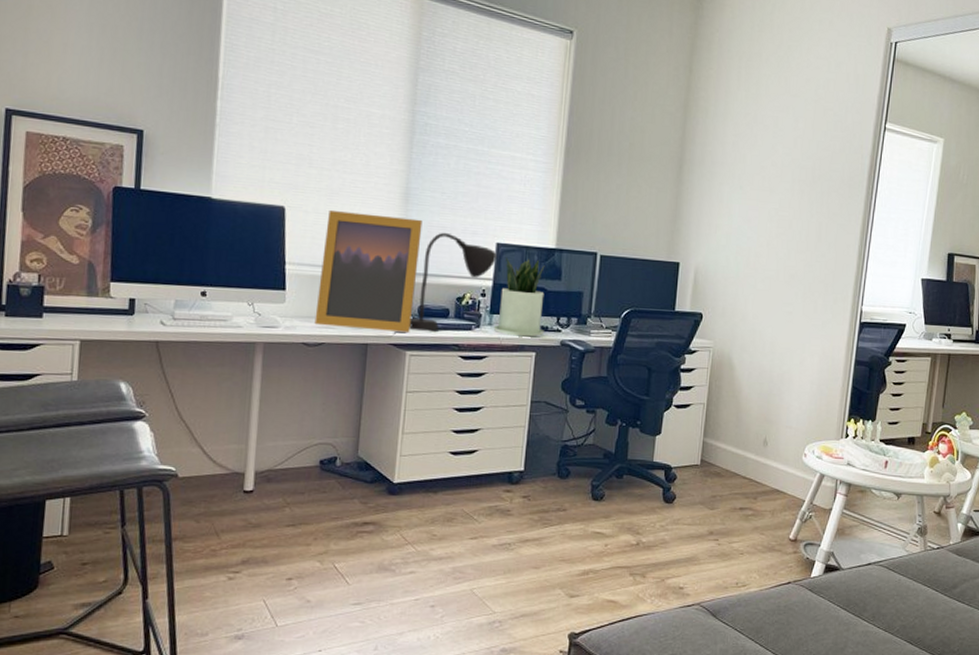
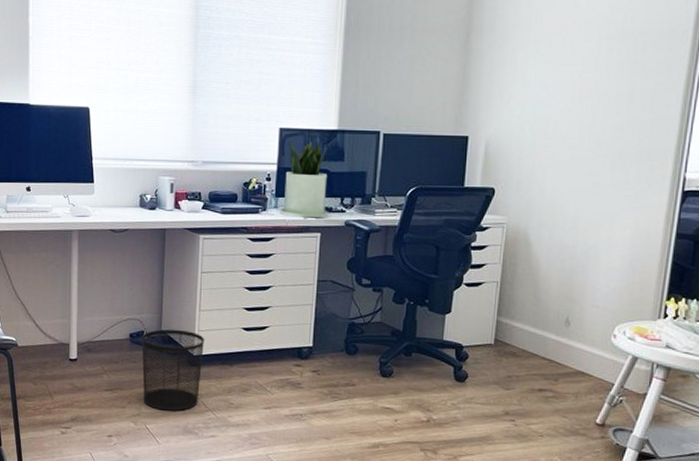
picture frame: present [314,211,423,334] -> none [119,108,209,218]
waste bin: none [332,455,408,546] -> present [141,329,205,411]
desk lamp: present [409,232,497,331] -> none [201,121,280,215]

